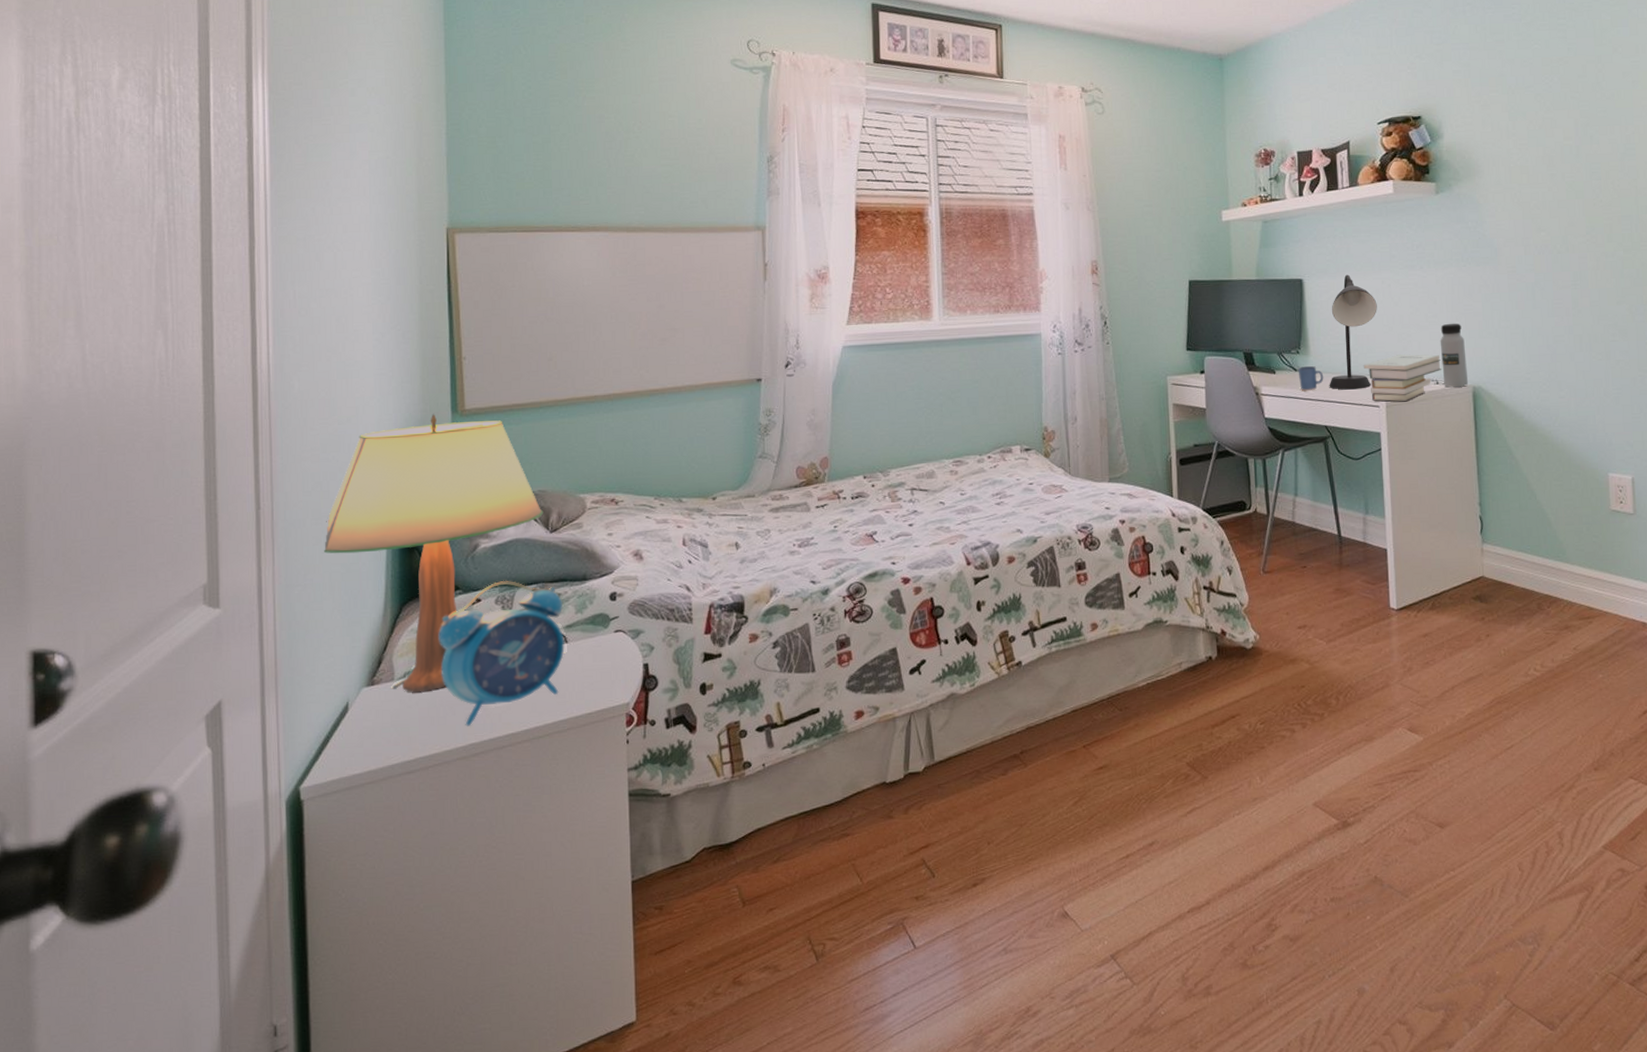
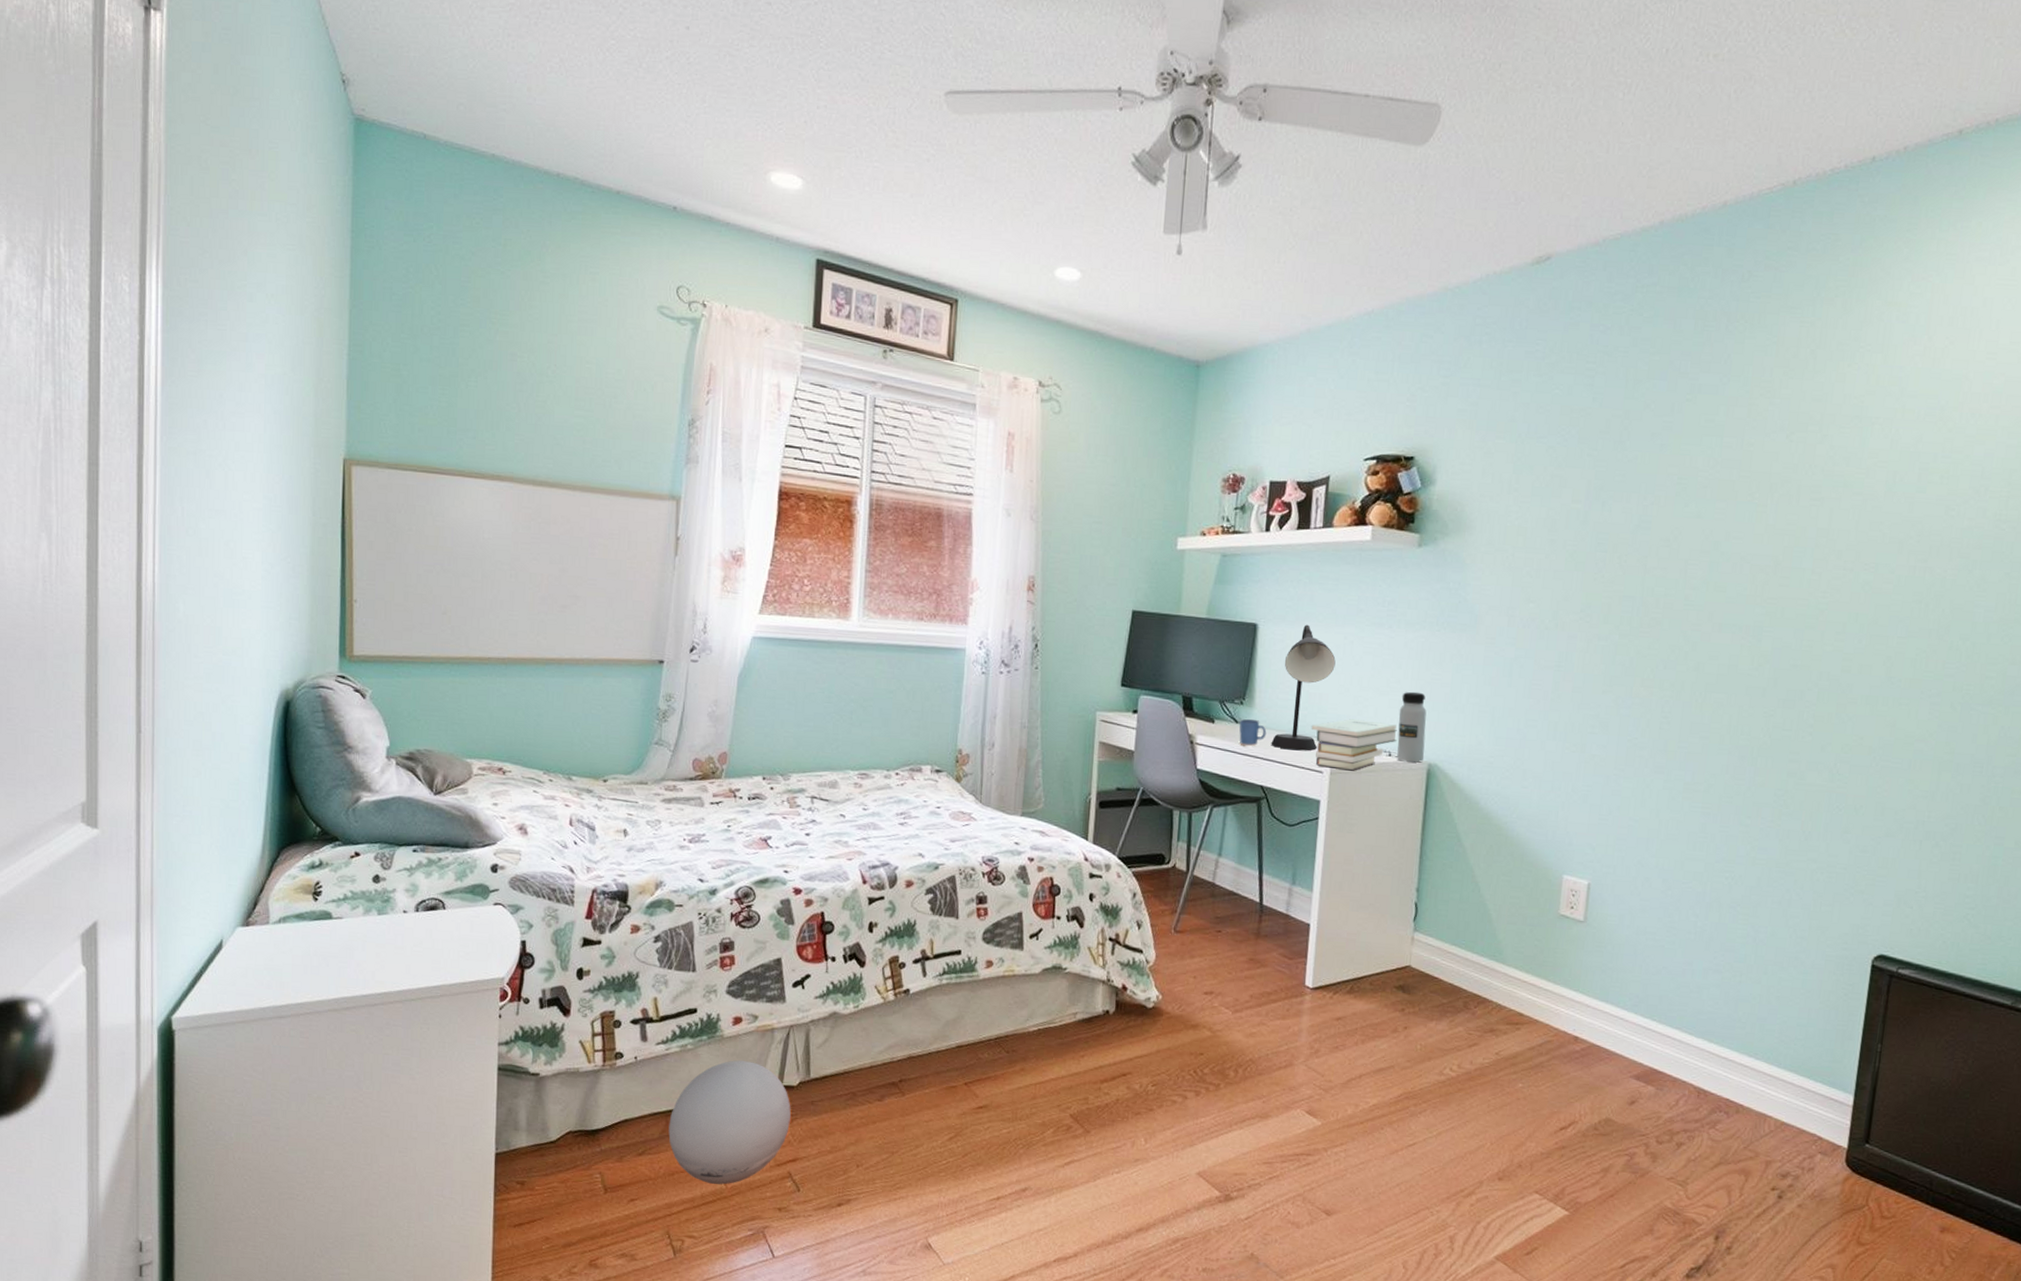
table lamp: present [323,413,544,692] -> none [203,655,429,939]
alarm clock: present [438,580,565,726] -> none [315,837,444,980]
ball: none [801,753,919,882] -> present [668,1060,791,1185]

